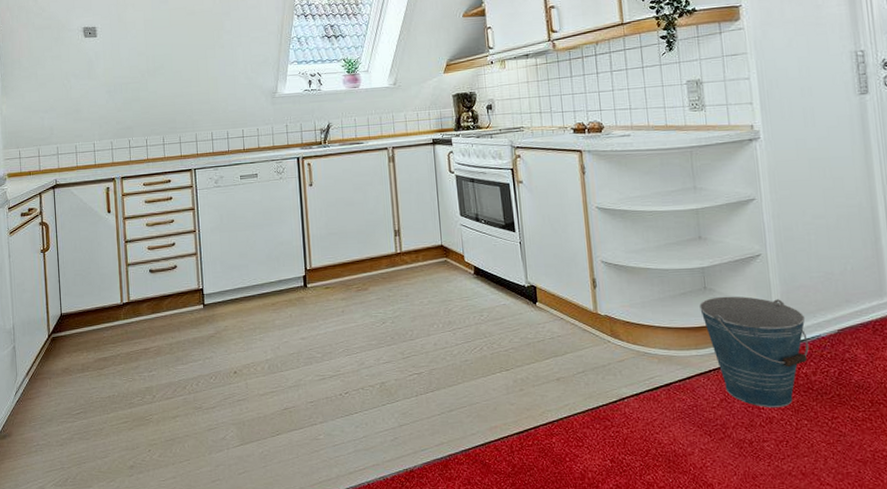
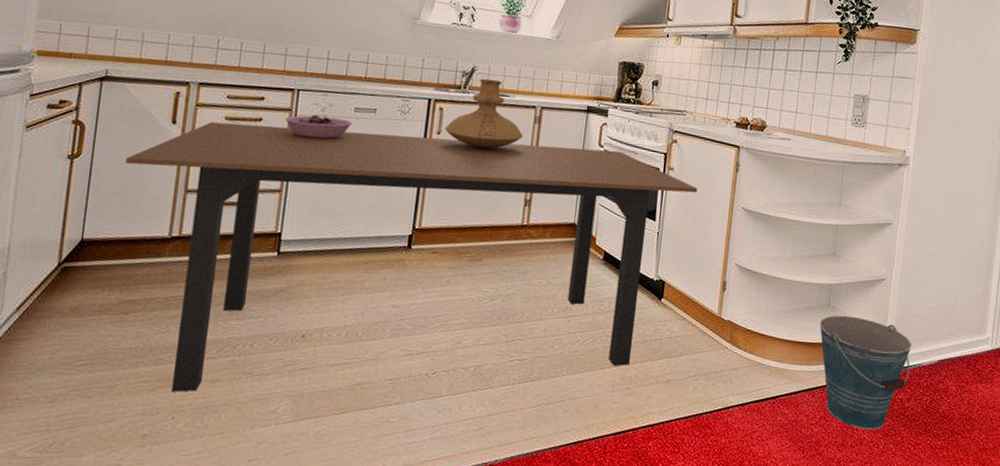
dining table: none [80,174,550,429] -> present [125,122,698,392]
bowl: none [189,187,241,207] -> present [285,114,352,139]
vase: none [315,131,382,193] -> present [445,78,523,149]

